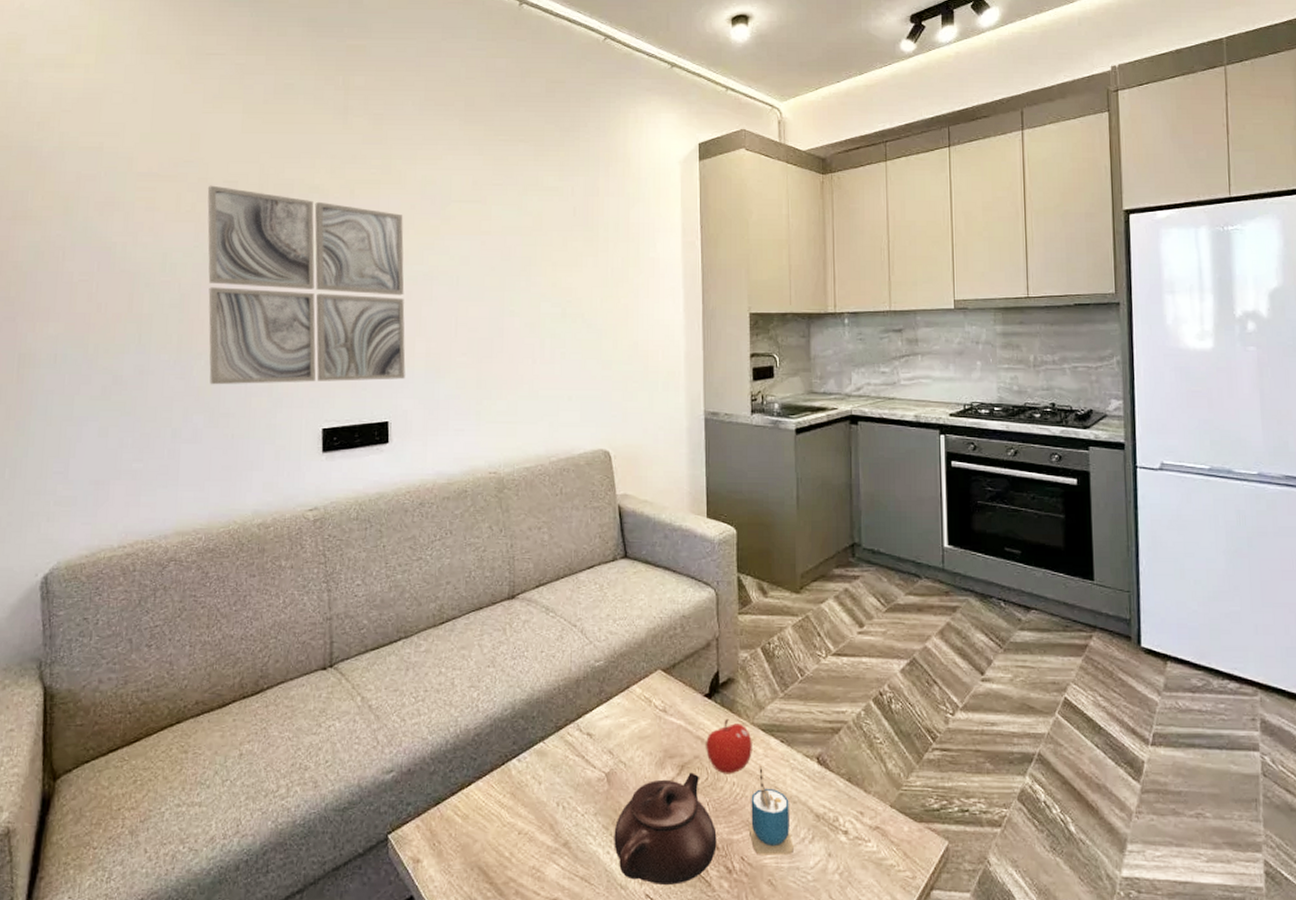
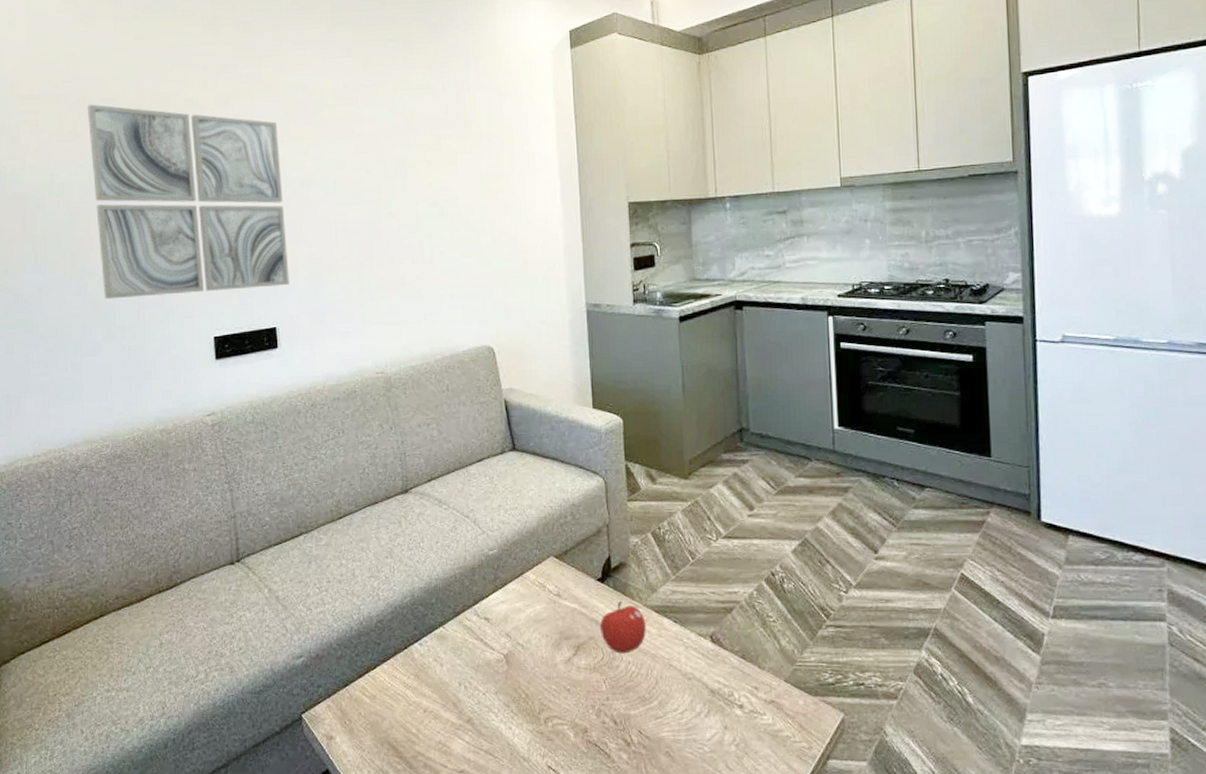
teapot: present [614,772,717,885] -> none [515,653,615,757]
cup: present [750,765,794,856] -> none [646,644,690,729]

